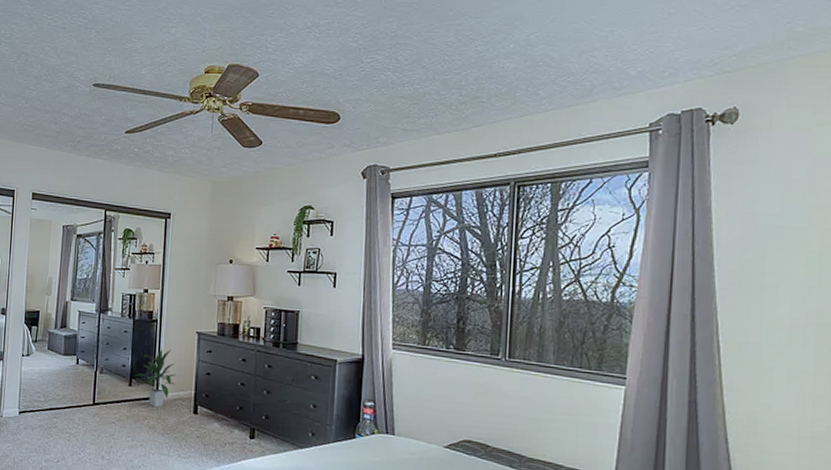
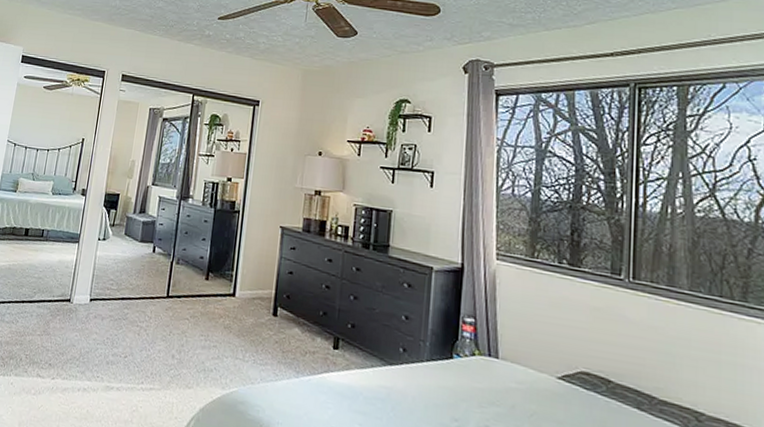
indoor plant: present [135,349,176,408] -> none [213,242,257,306]

